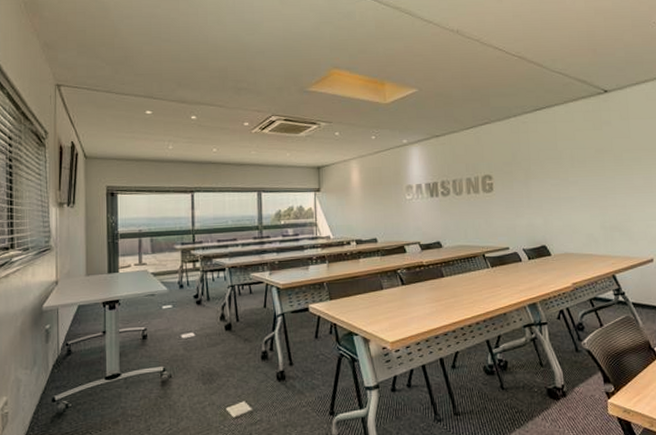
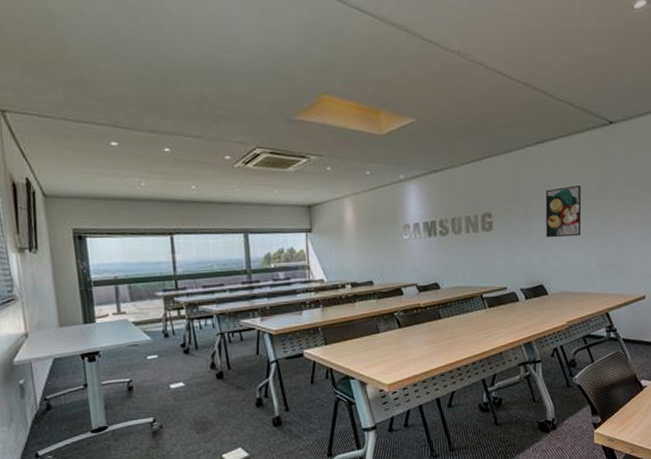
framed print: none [544,150,582,200] -> present [545,185,582,238]

